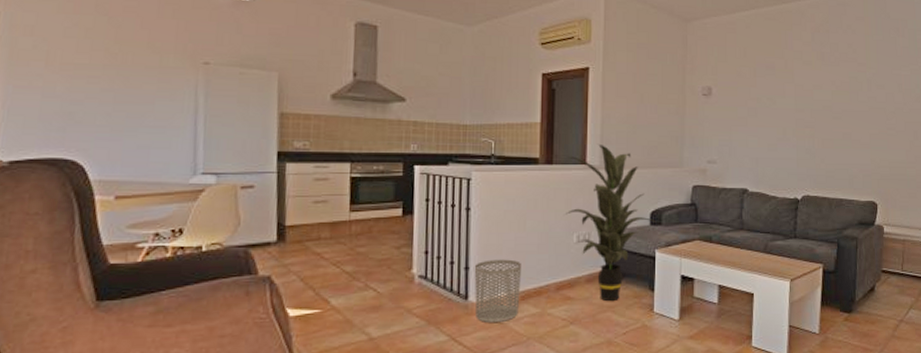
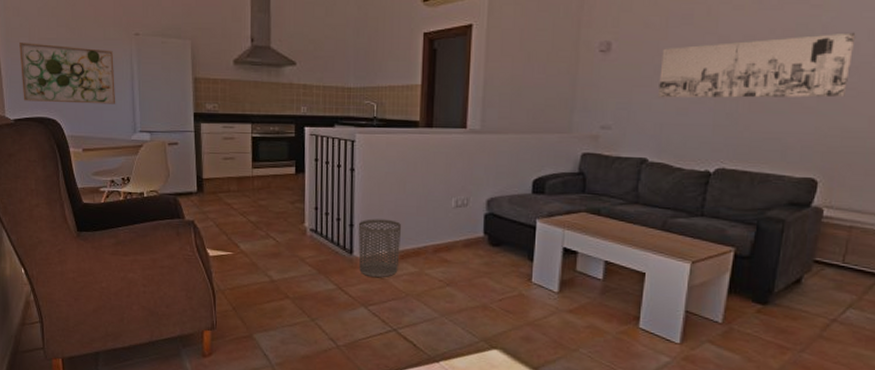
wall art: none [27,67,172,142] -> present [19,43,116,104]
indoor plant: present [566,143,658,302] -> none [445,106,541,268]
wall art: none [752,85,891,136] -> present [657,32,856,99]

